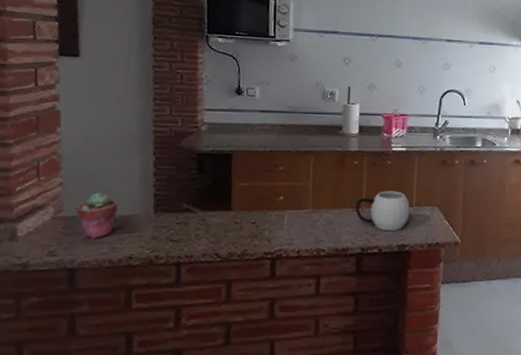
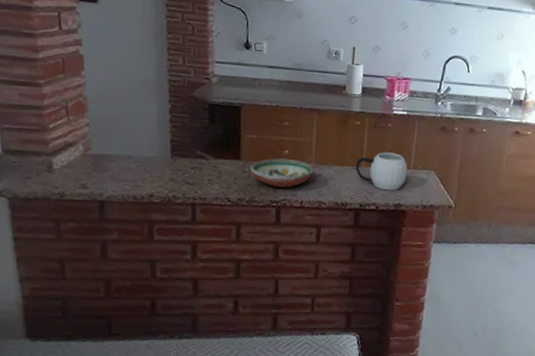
potted succulent: present [75,192,118,239] -> none [102,134,139,177]
decorative bowl: none [241,206,311,237] -> present [250,158,314,188]

